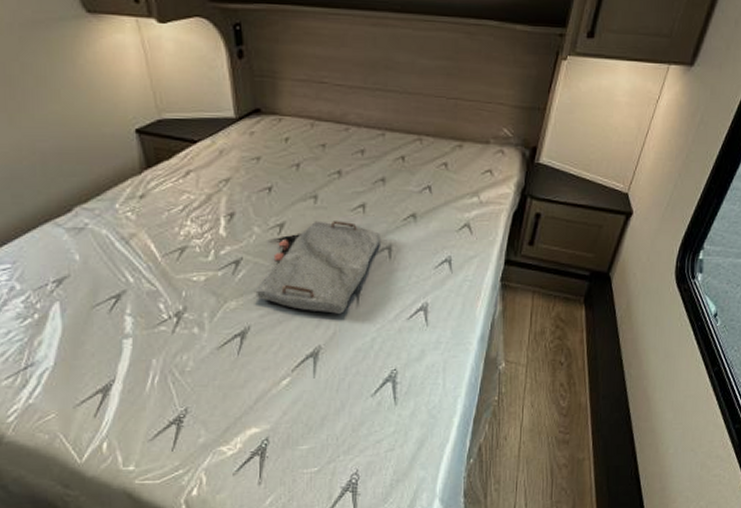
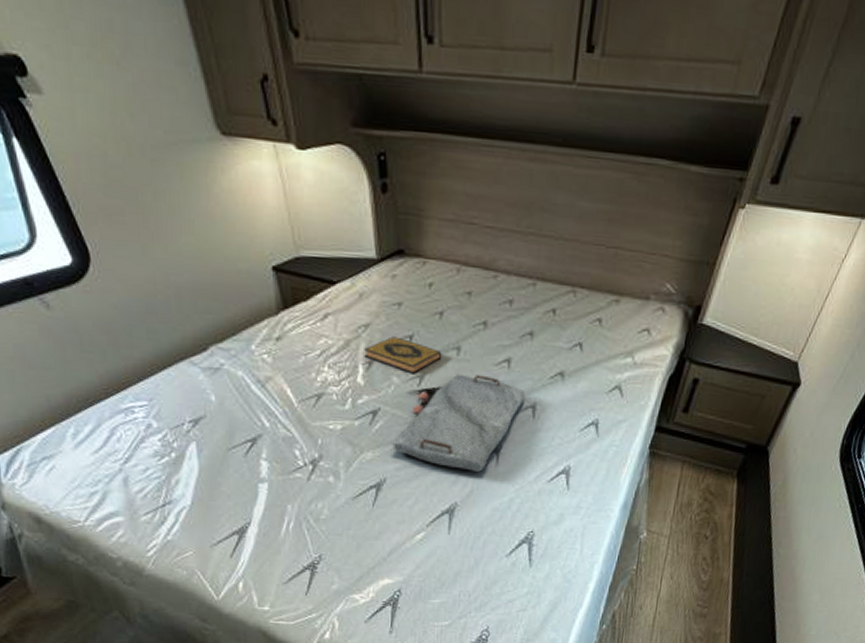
hardback book: none [225,189,300,223] -> present [364,336,442,374]

